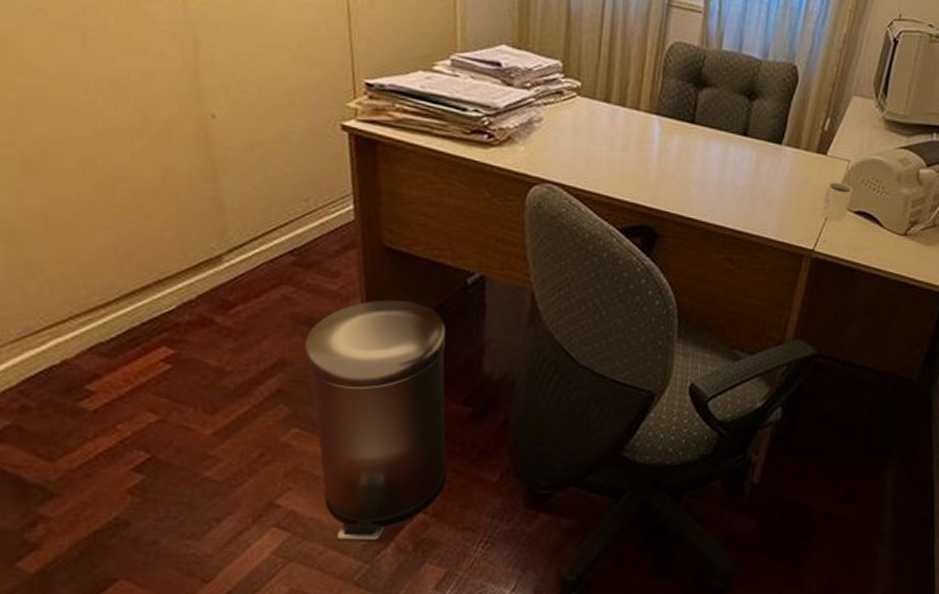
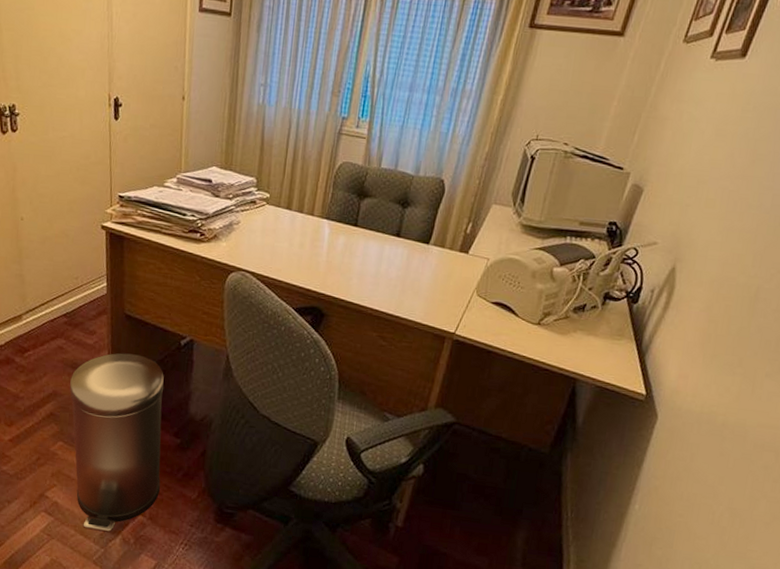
mug: present [821,182,853,222] -> none [462,276,491,311]

